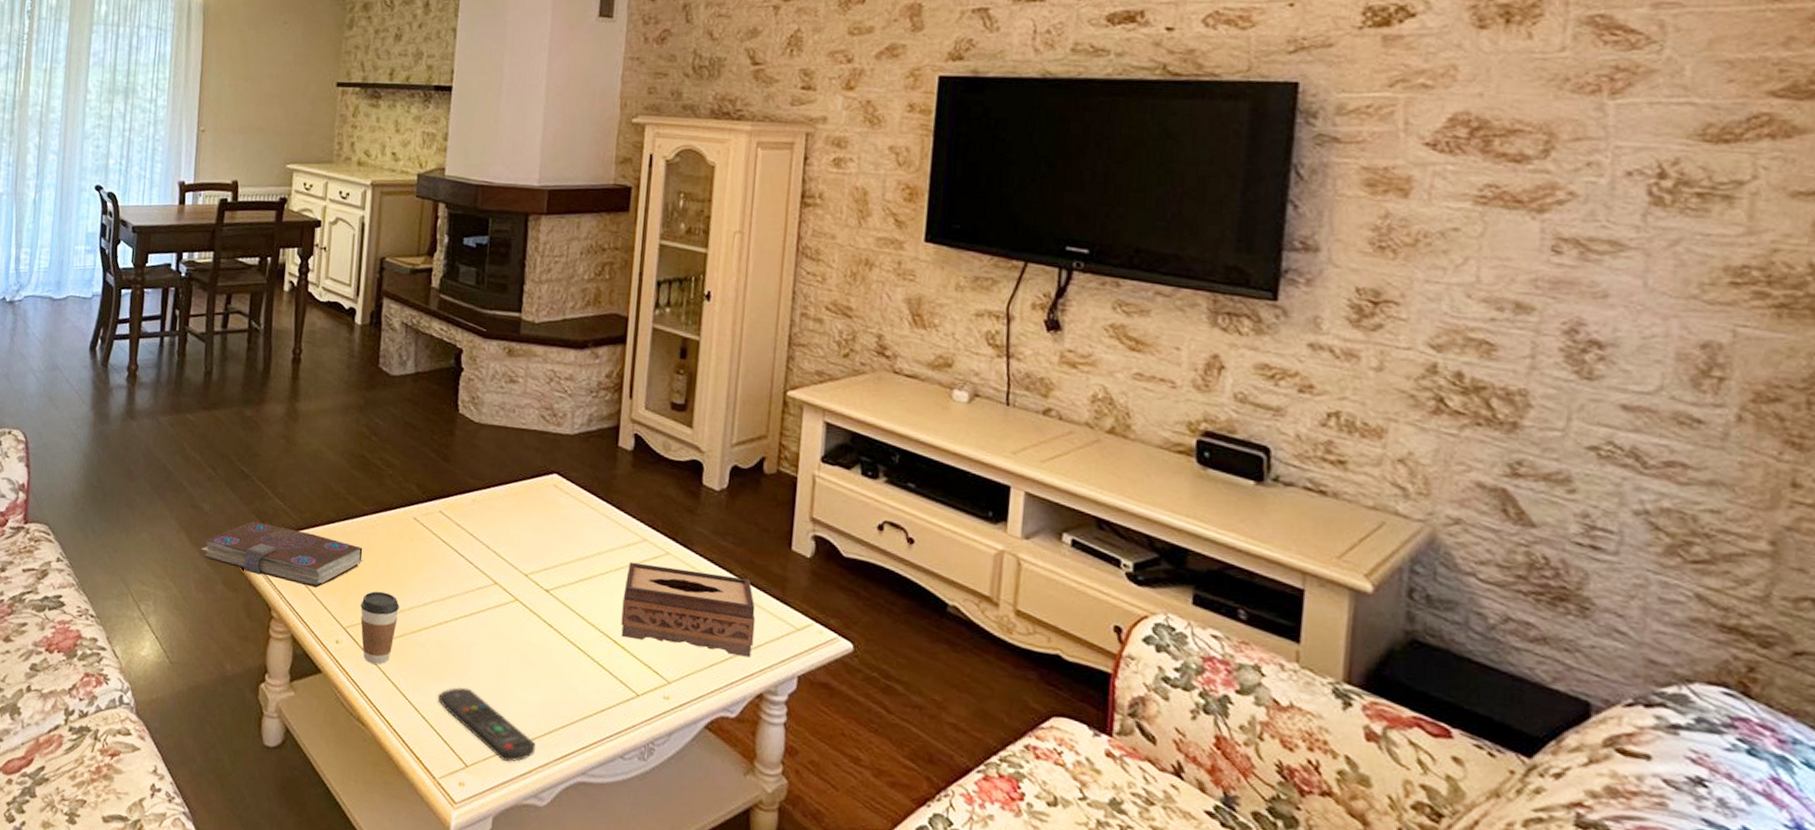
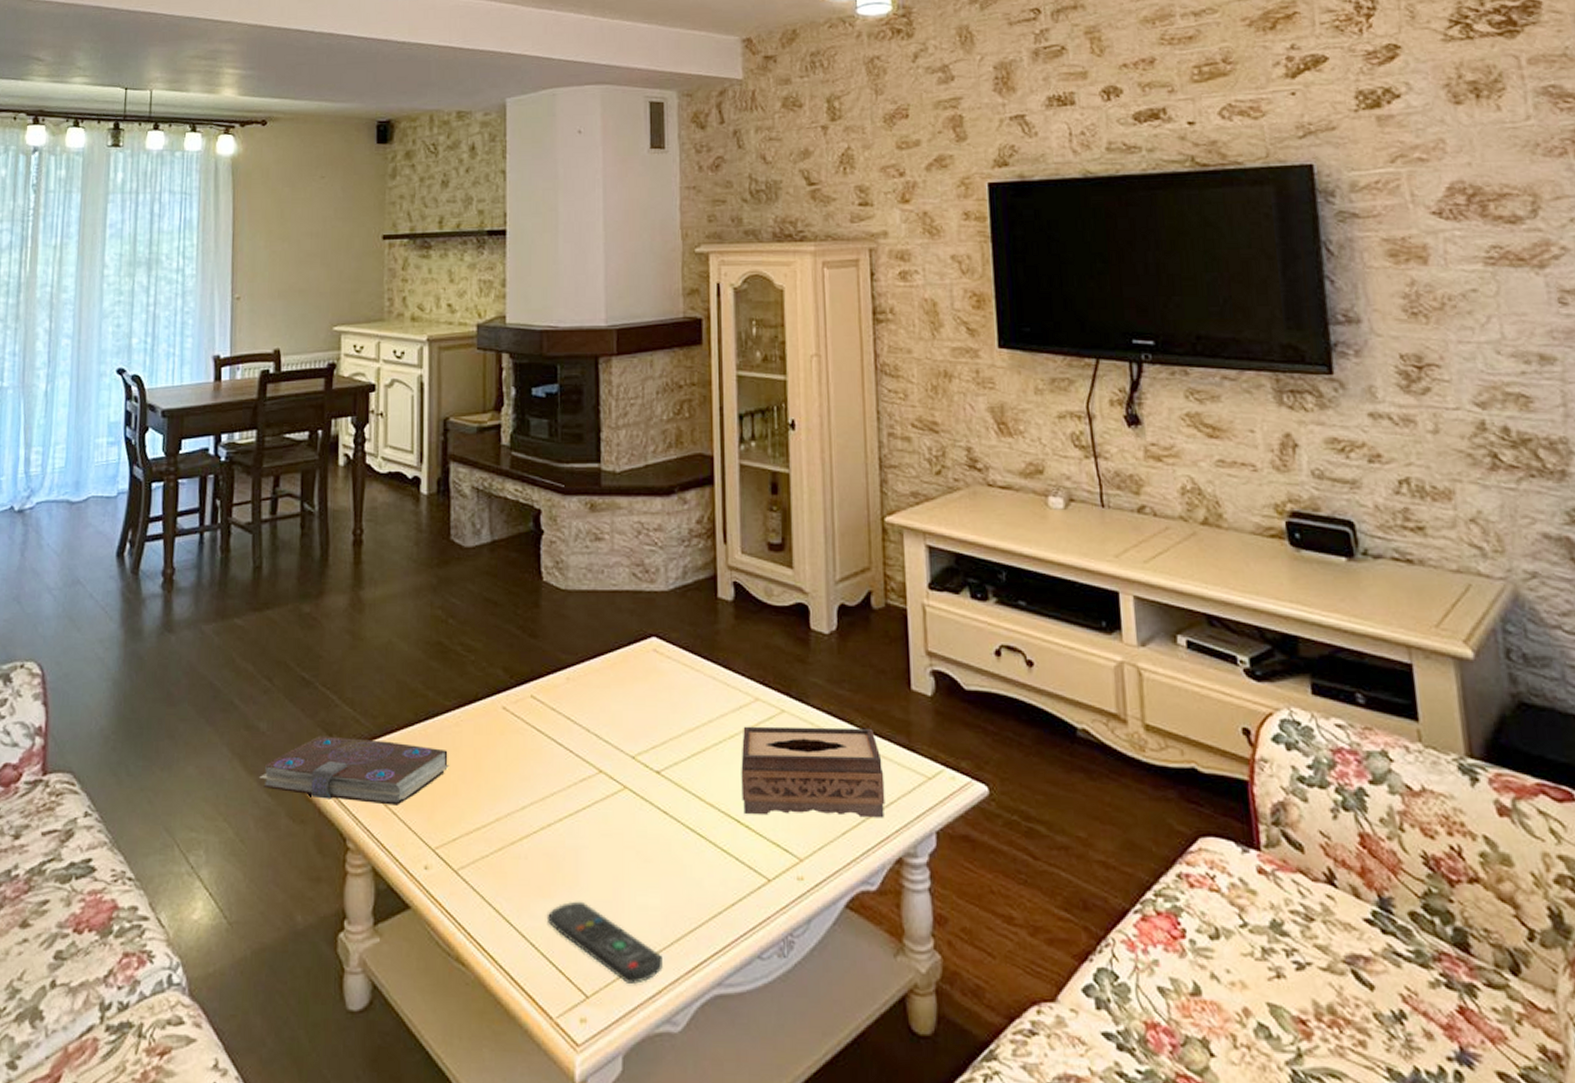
coffee cup: present [360,591,399,665] -> none [450,799,495,888]

